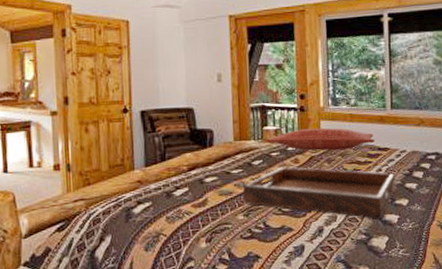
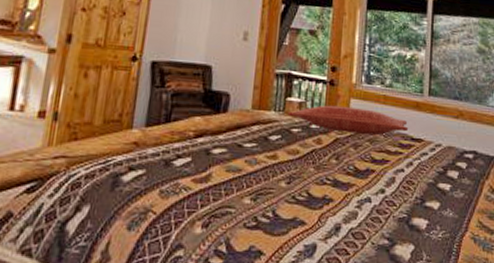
serving tray: present [242,166,395,219] -> none [252,146,427,222]

